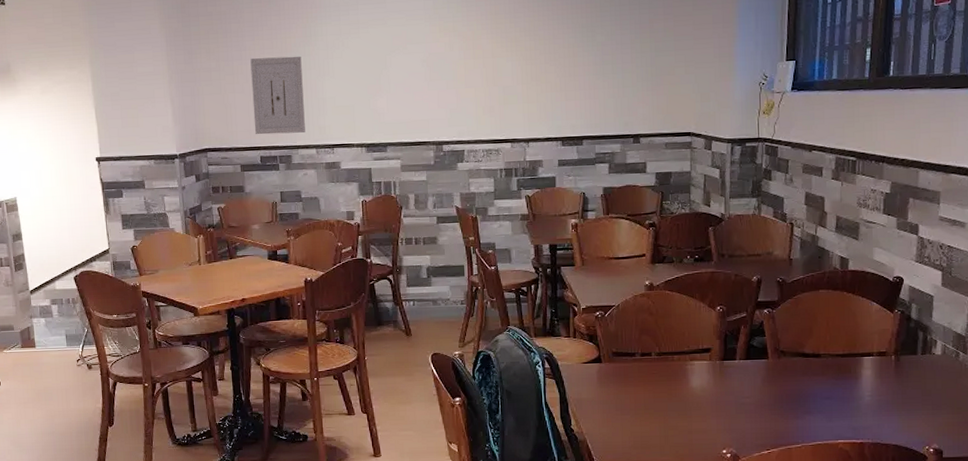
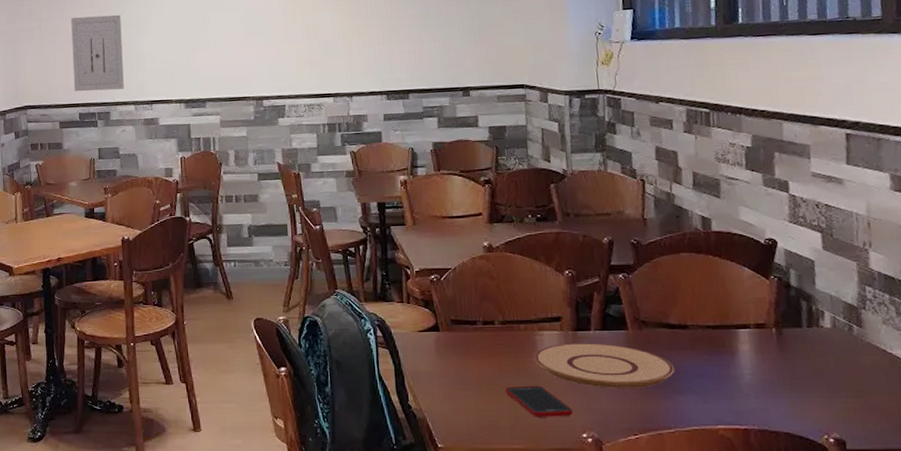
cell phone: none [657,409,715,437] -> present [505,385,573,417]
plate: none [685,371,806,410] -> present [534,343,675,388]

